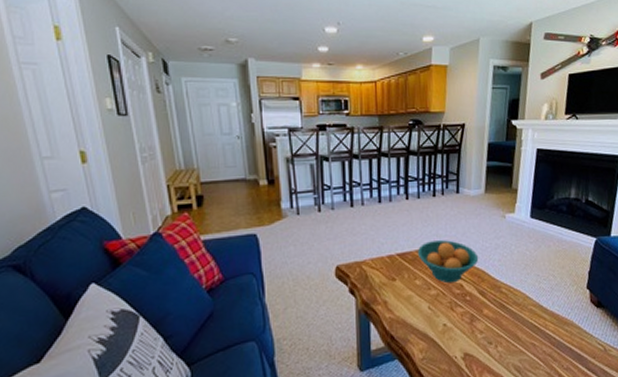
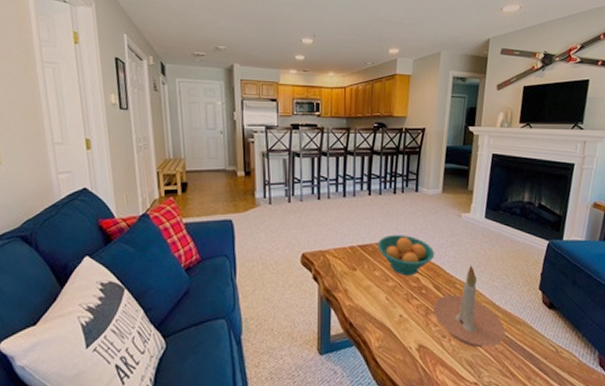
candle holder: none [478,268,553,352] -> present [433,265,505,348]

